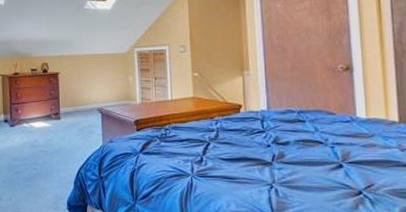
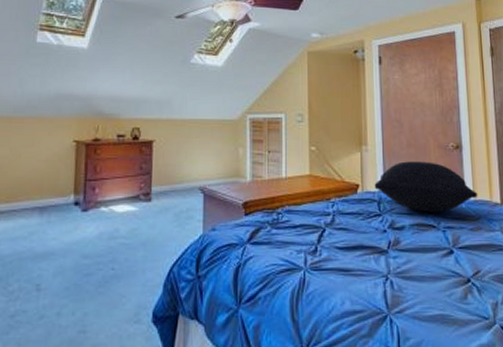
pillow: none [257,83,372,131] -> present [374,161,478,213]

